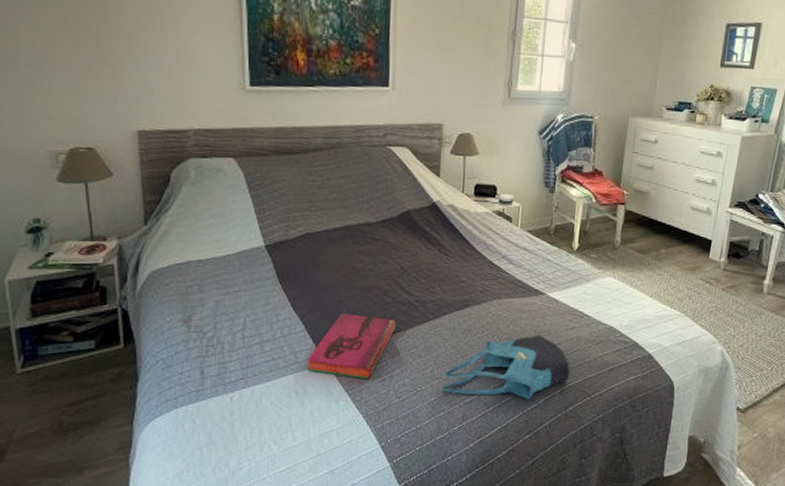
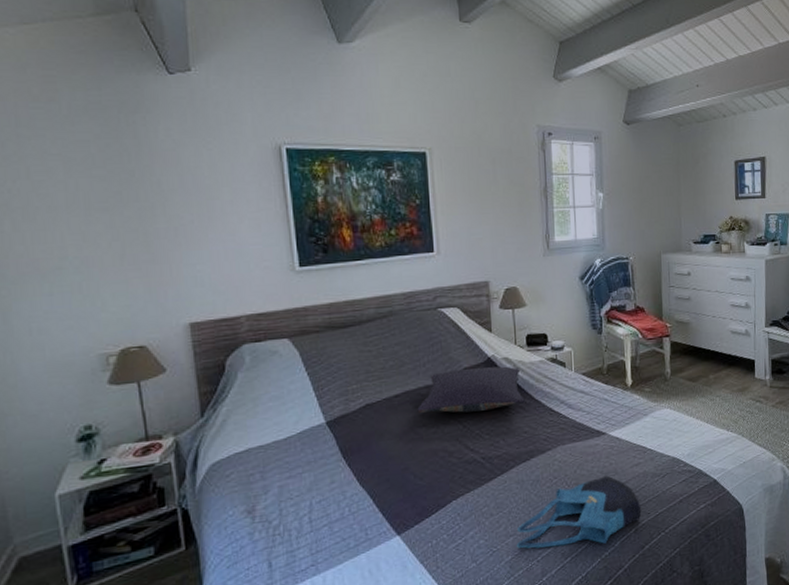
hardback book: present [306,313,397,379] -> none [378,480,466,547]
pillow: none [356,211,466,255] -> present [417,366,525,413]

